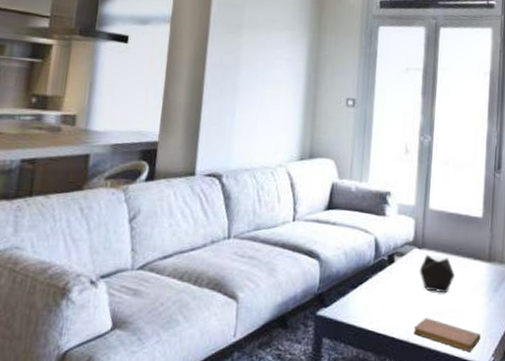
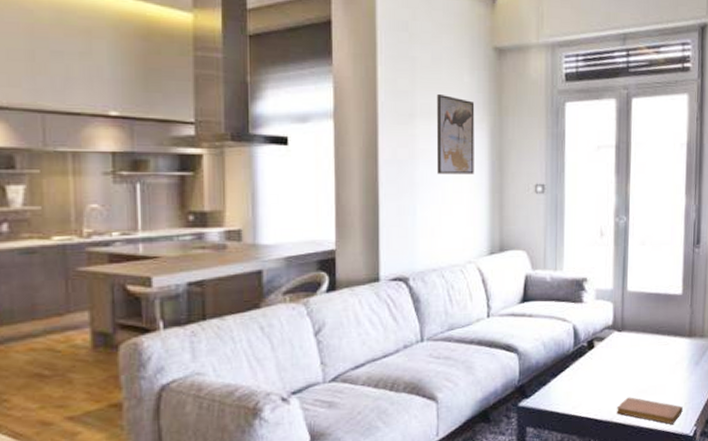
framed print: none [258,9,297,84] -> present [436,93,475,174]
decorative tray: present [419,254,455,294] -> none [620,336,656,372]

